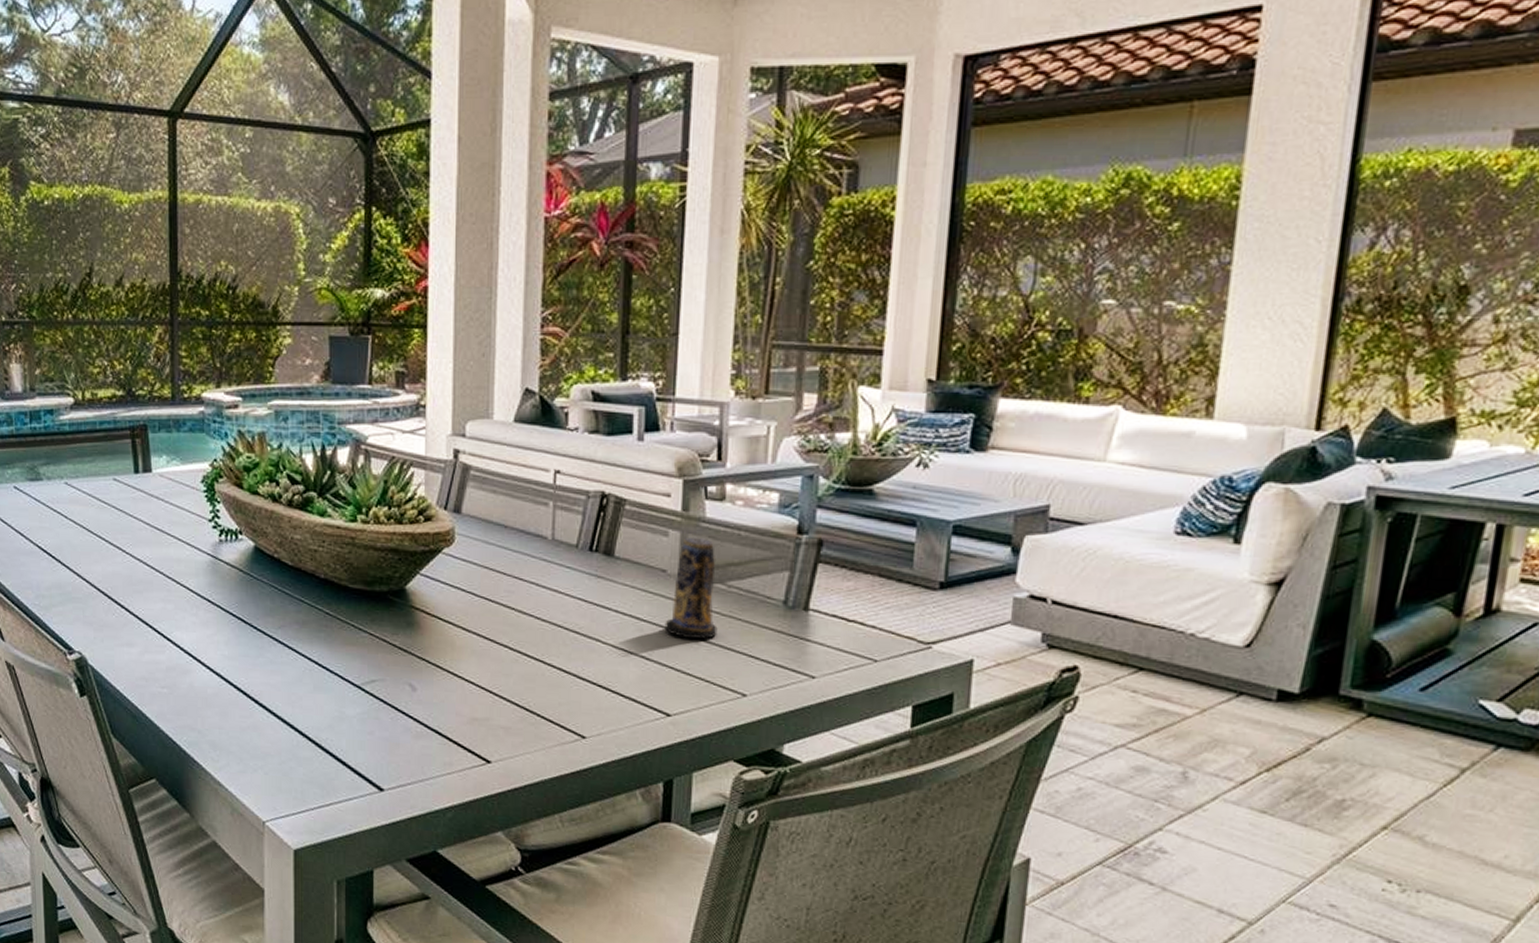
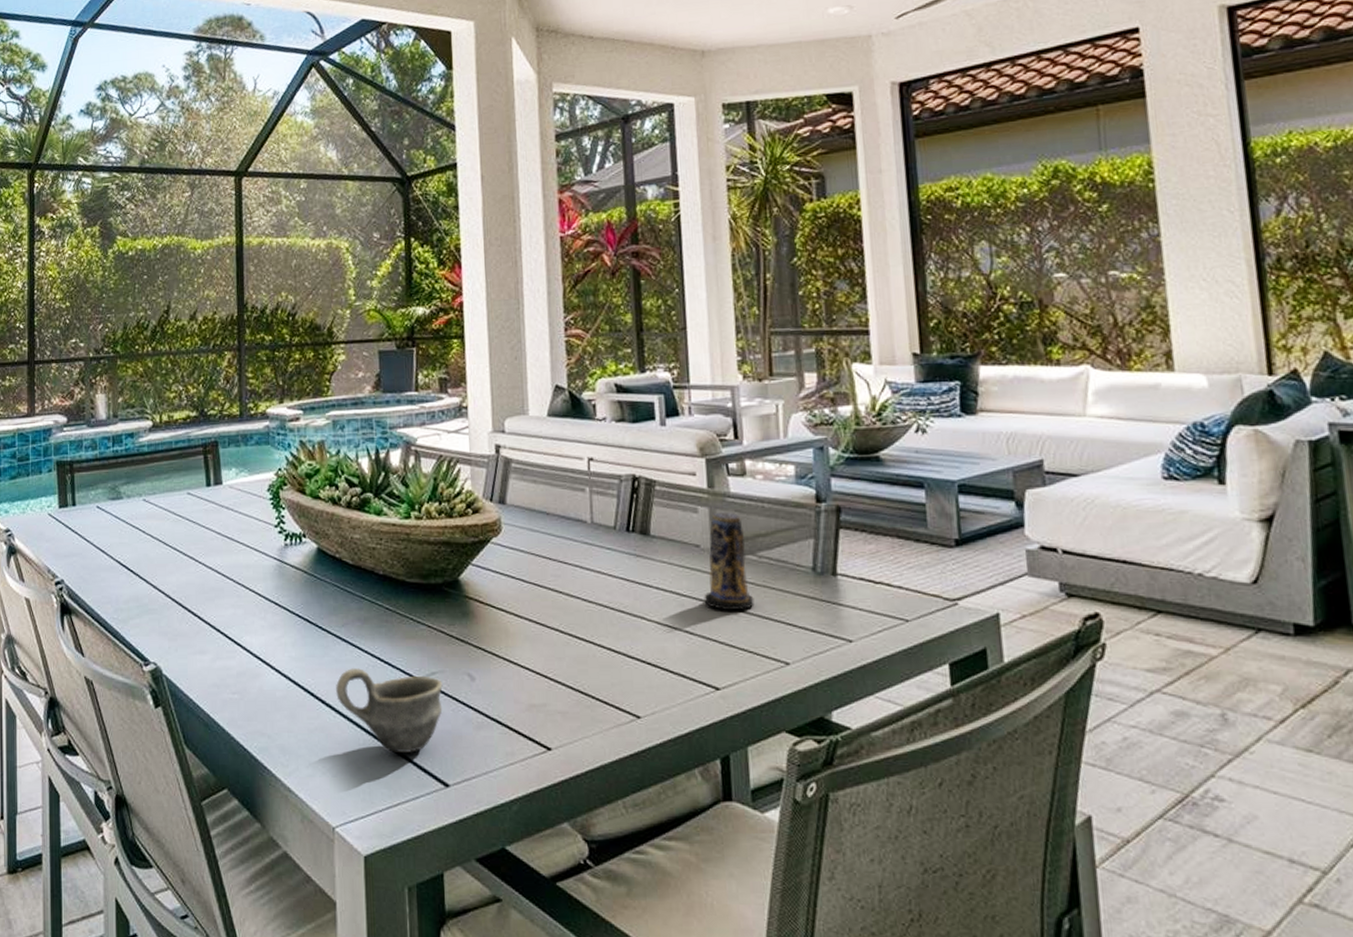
cup: none [270,669,382,757] -> present [336,667,443,753]

